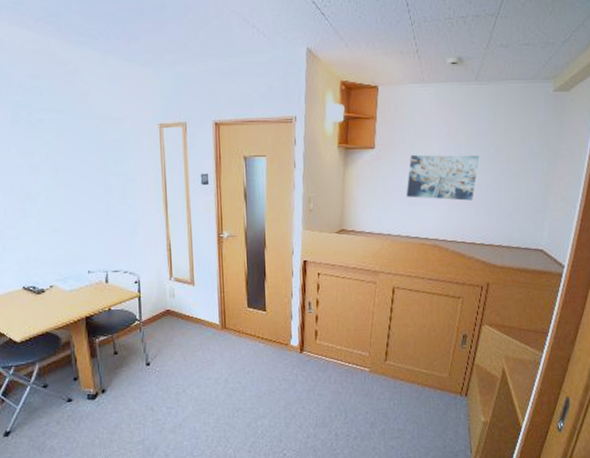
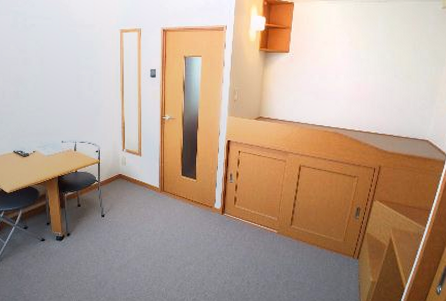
wall art: present [406,154,480,201] -> none [313,58,377,97]

